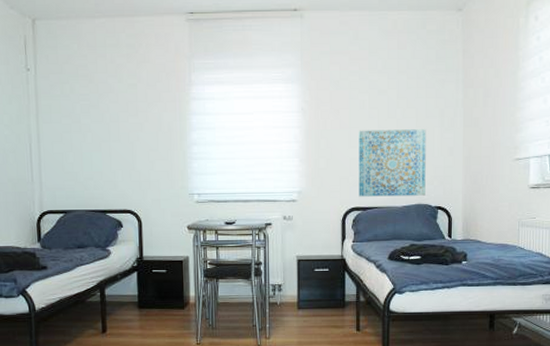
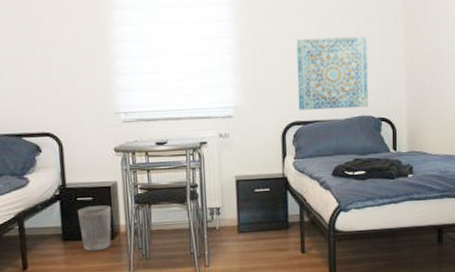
wastebasket: none [152,278,183,319] -> present [77,205,112,252]

